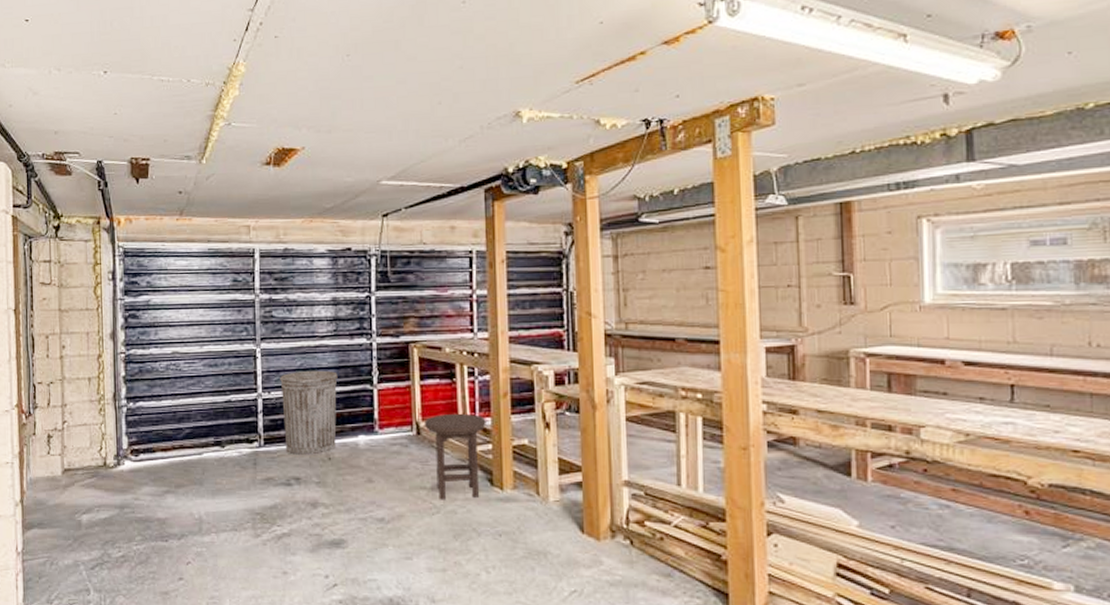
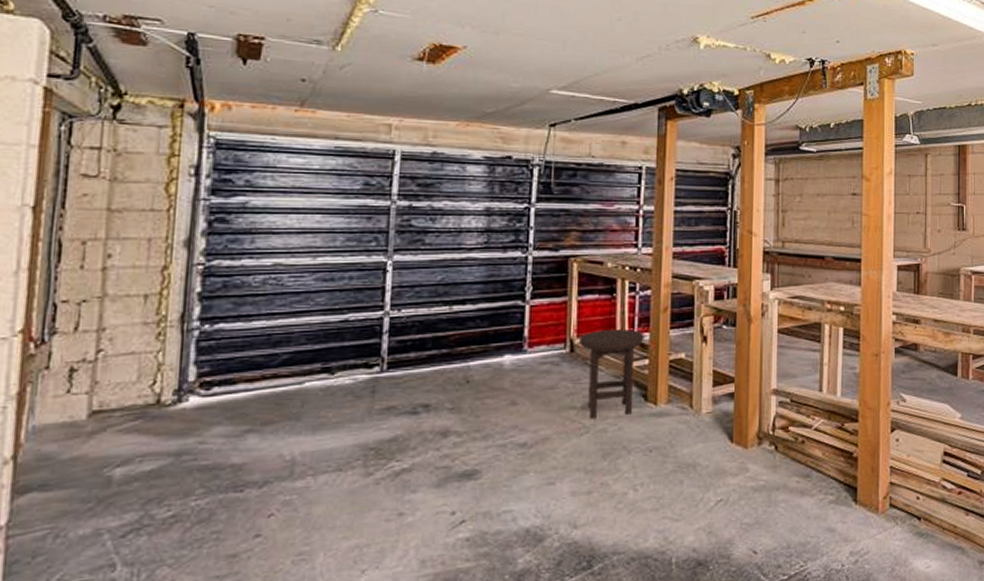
trash can: present [280,370,338,455] -> none [414,285,485,379]

